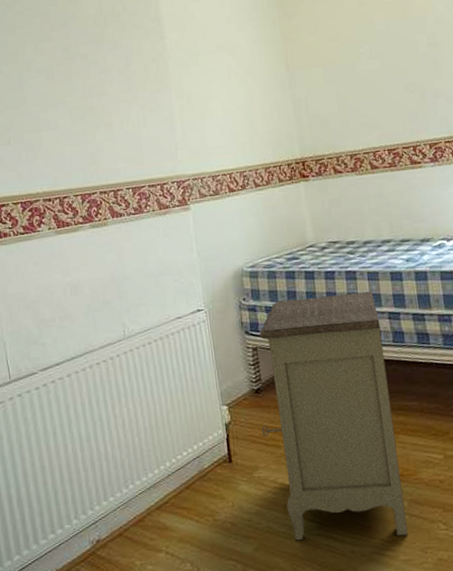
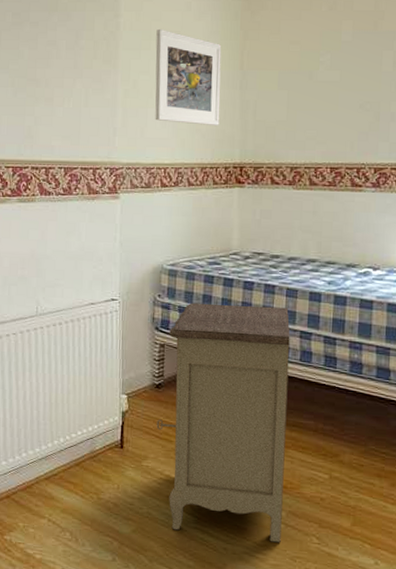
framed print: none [202,44,276,130] -> present [155,28,222,125]

